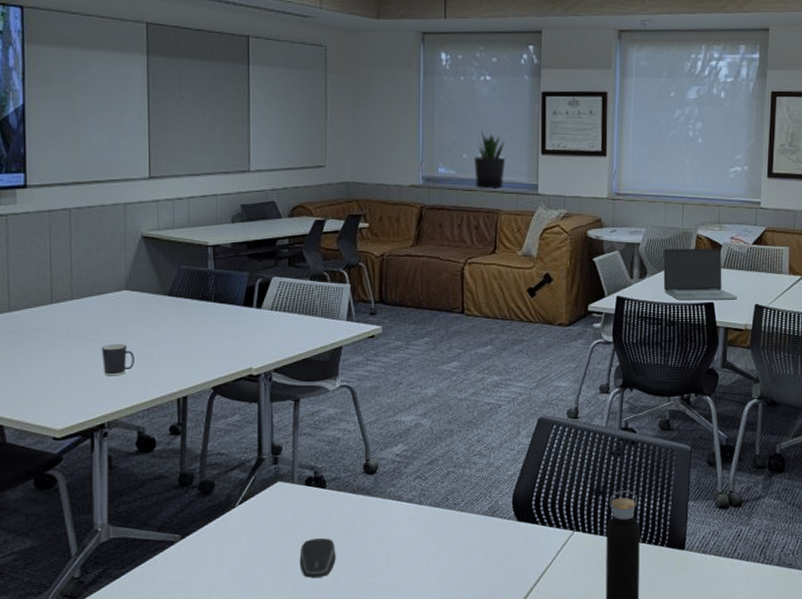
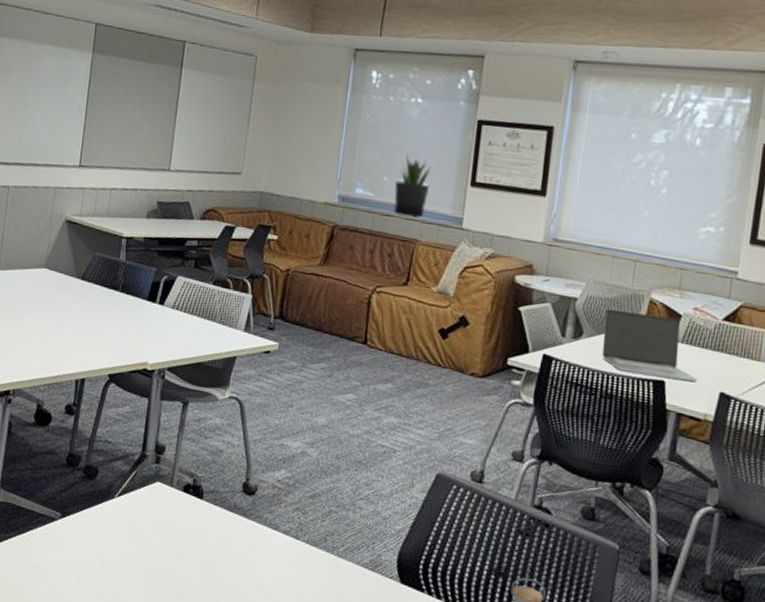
mug: present [101,344,134,376] -> none [16,316,44,348]
computer mouse: present [299,538,336,578] -> none [167,548,205,591]

